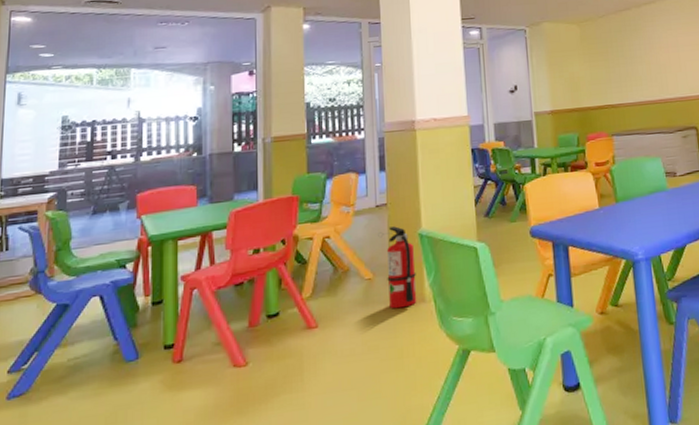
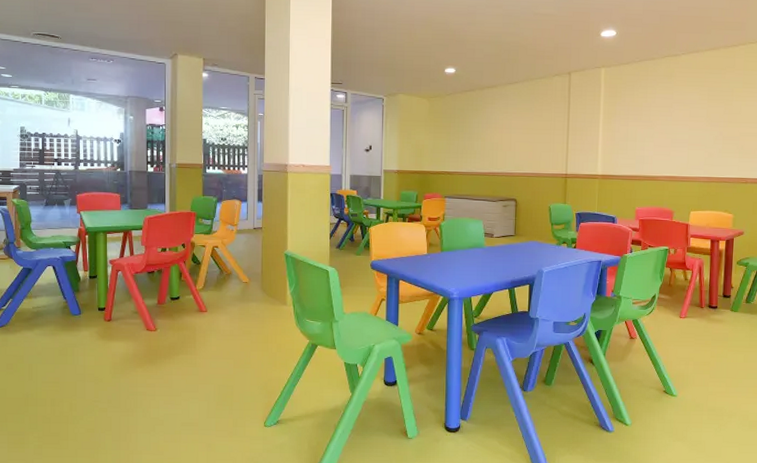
fire extinguisher: present [378,226,417,309] -> none [254,246,281,307]

